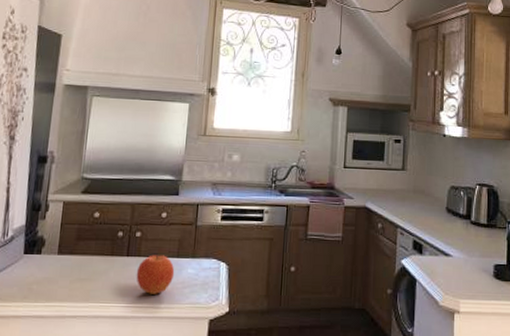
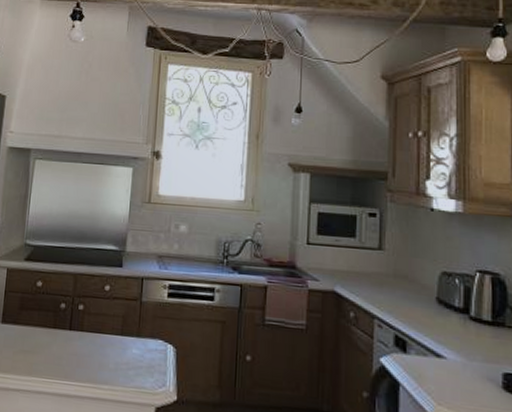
fruit: present [136,255,175,294] -> none [78,330,119,374]

